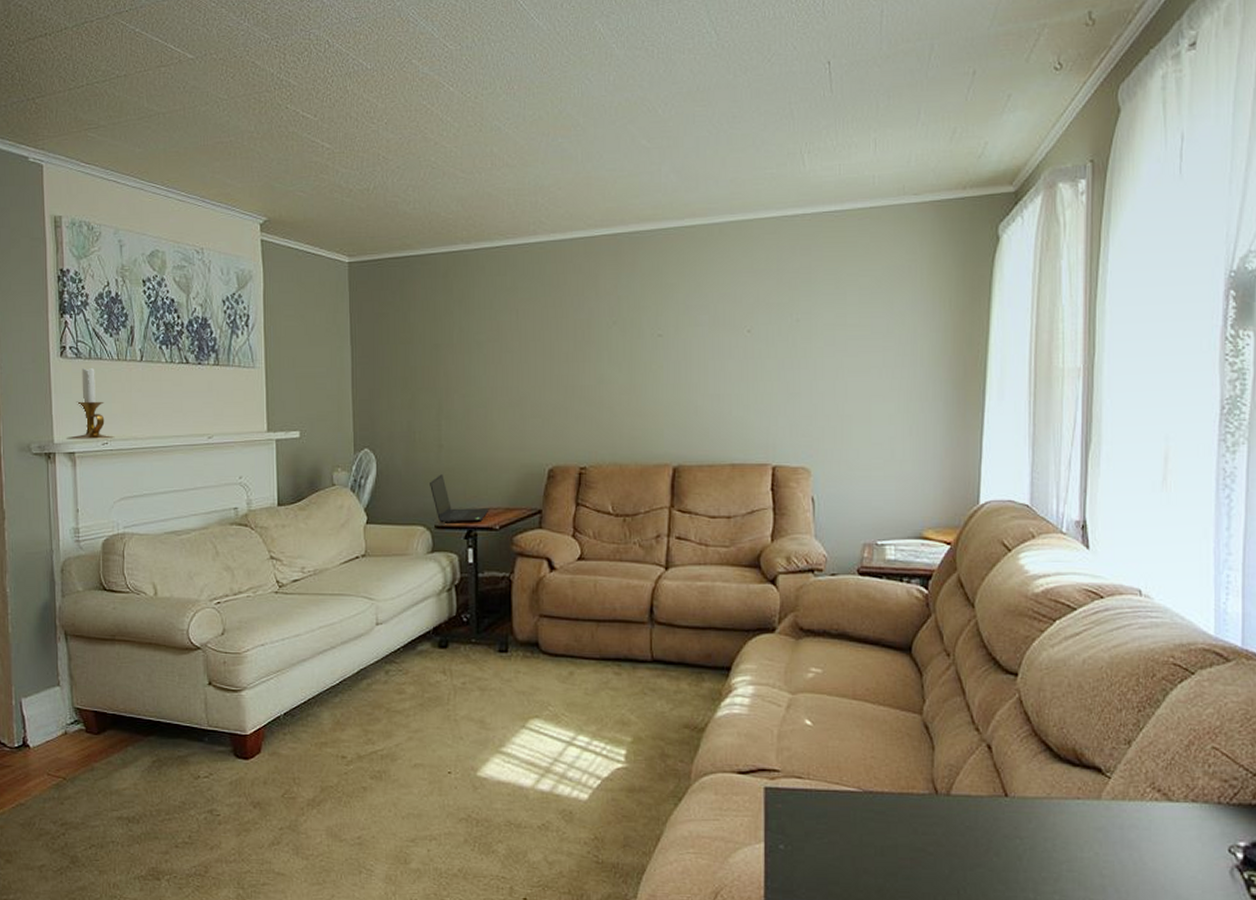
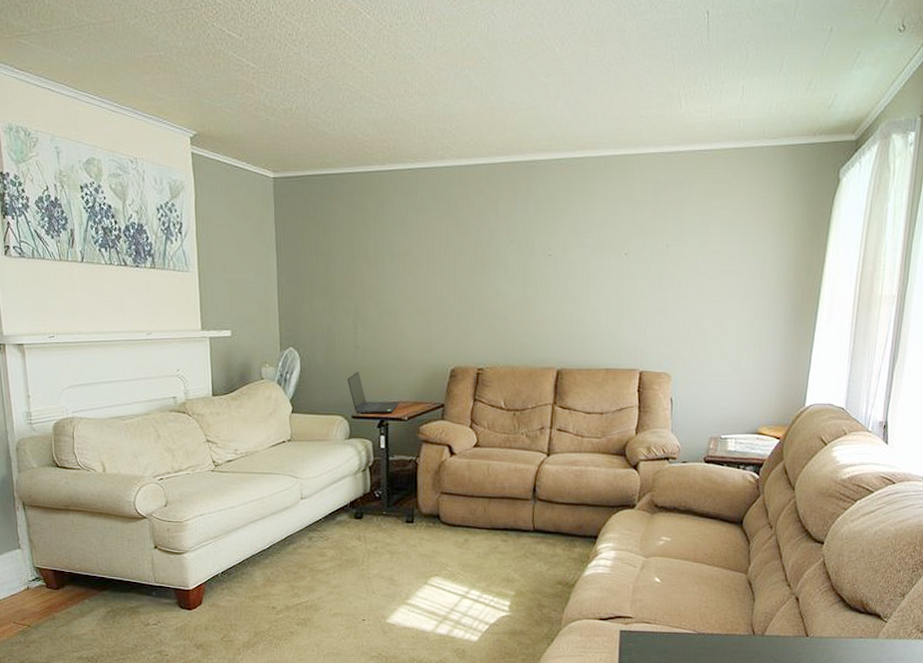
candlestick: present [66,368,115,439] -> none [15,267,61,333]

